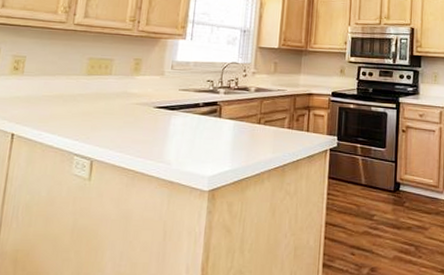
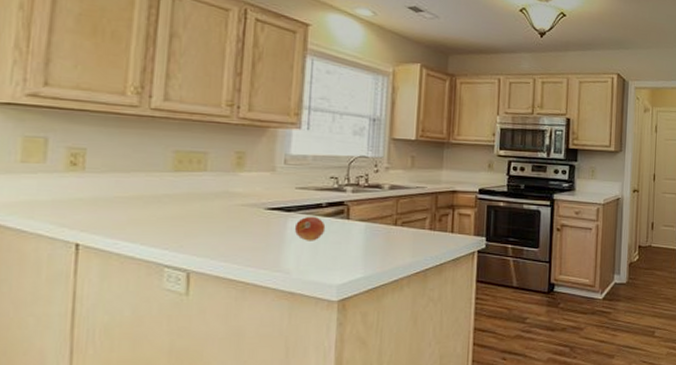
fruit: none [176,114,202,137] -> present [294,216,326,241]

